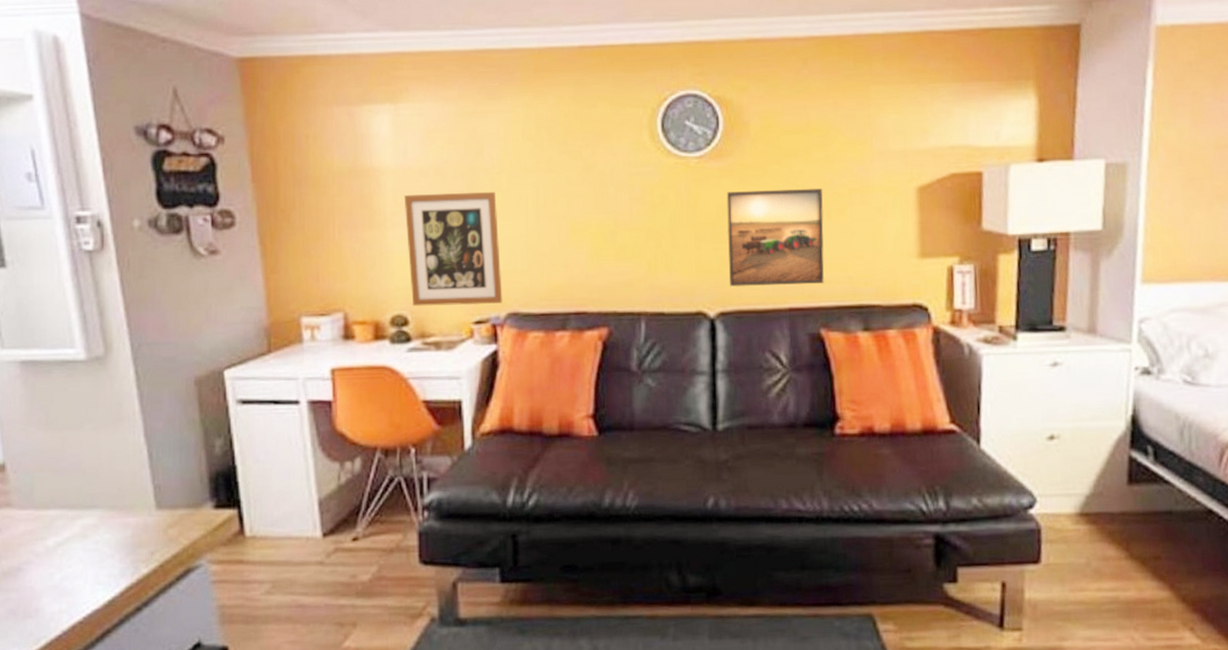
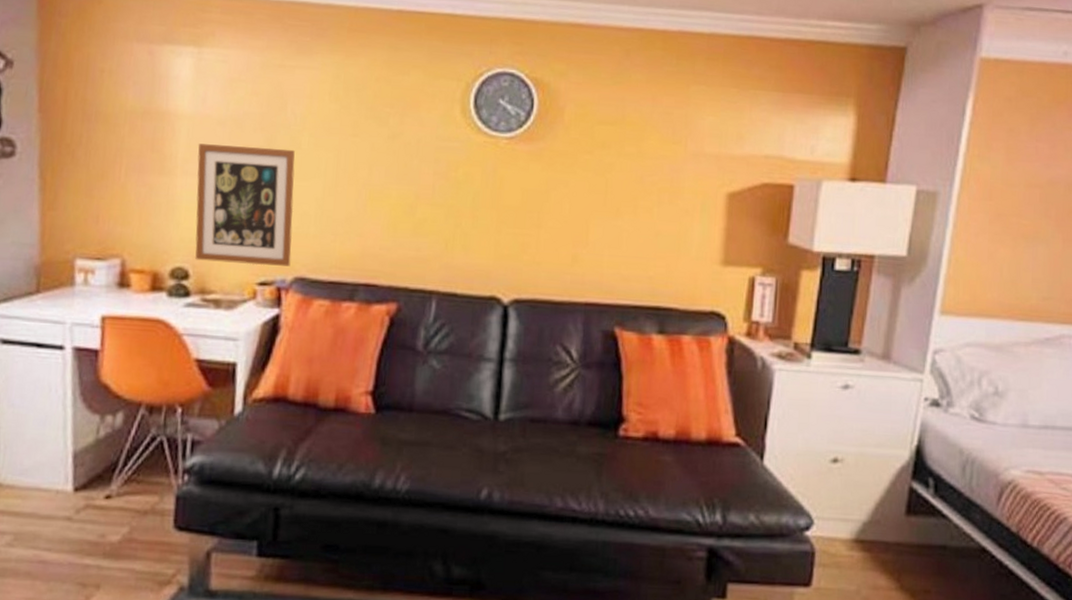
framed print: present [726,189,824,287] -> none [526,177,632,281]

